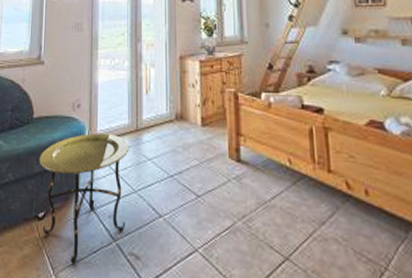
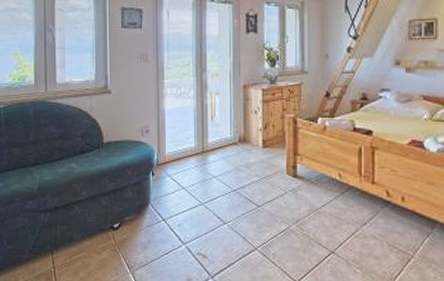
side table: present [39,133,129,266] -> none [111,155,196,265]

